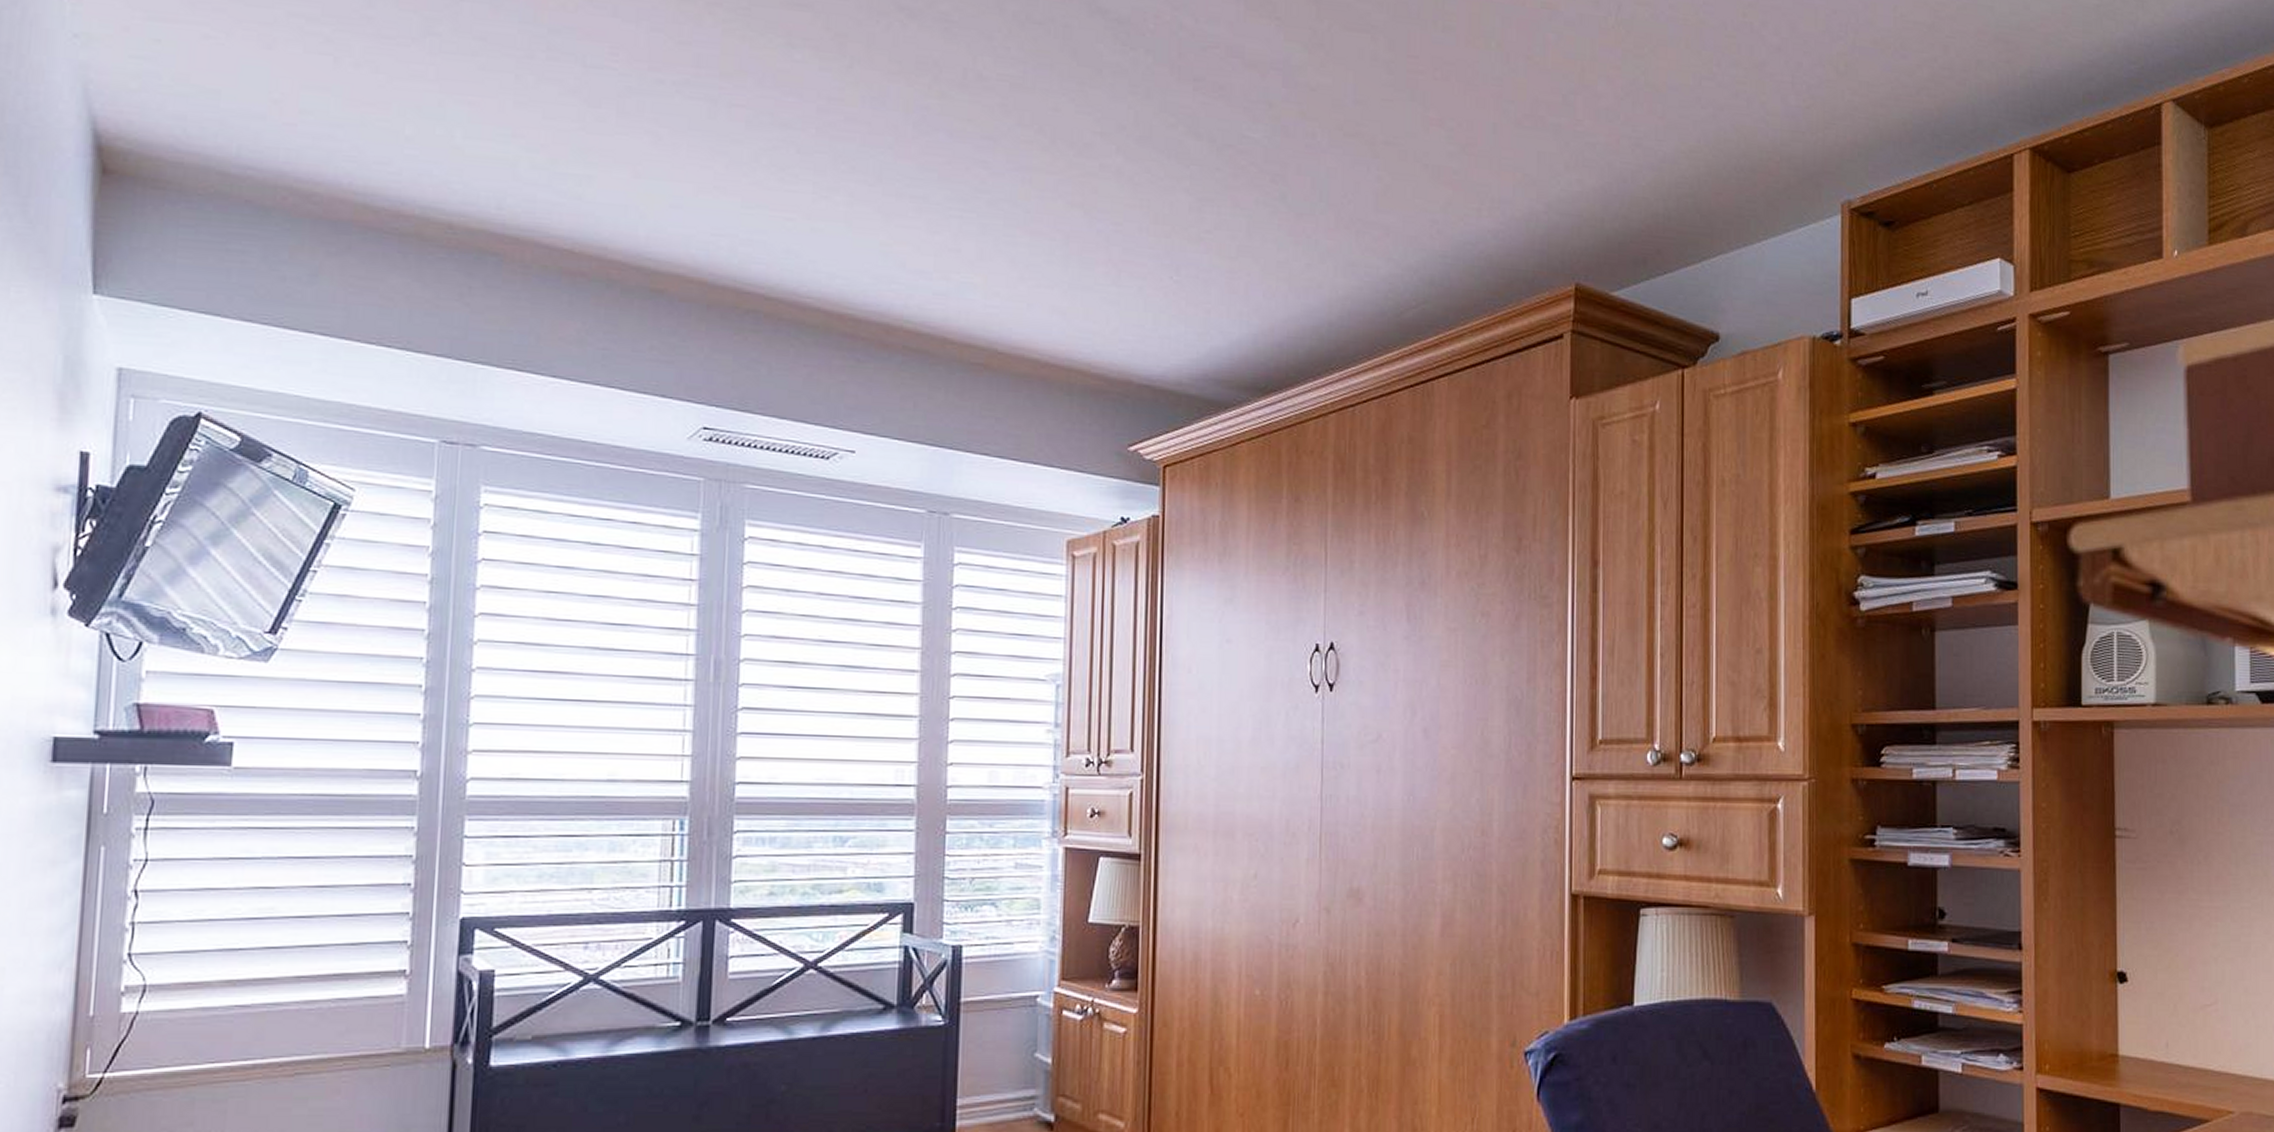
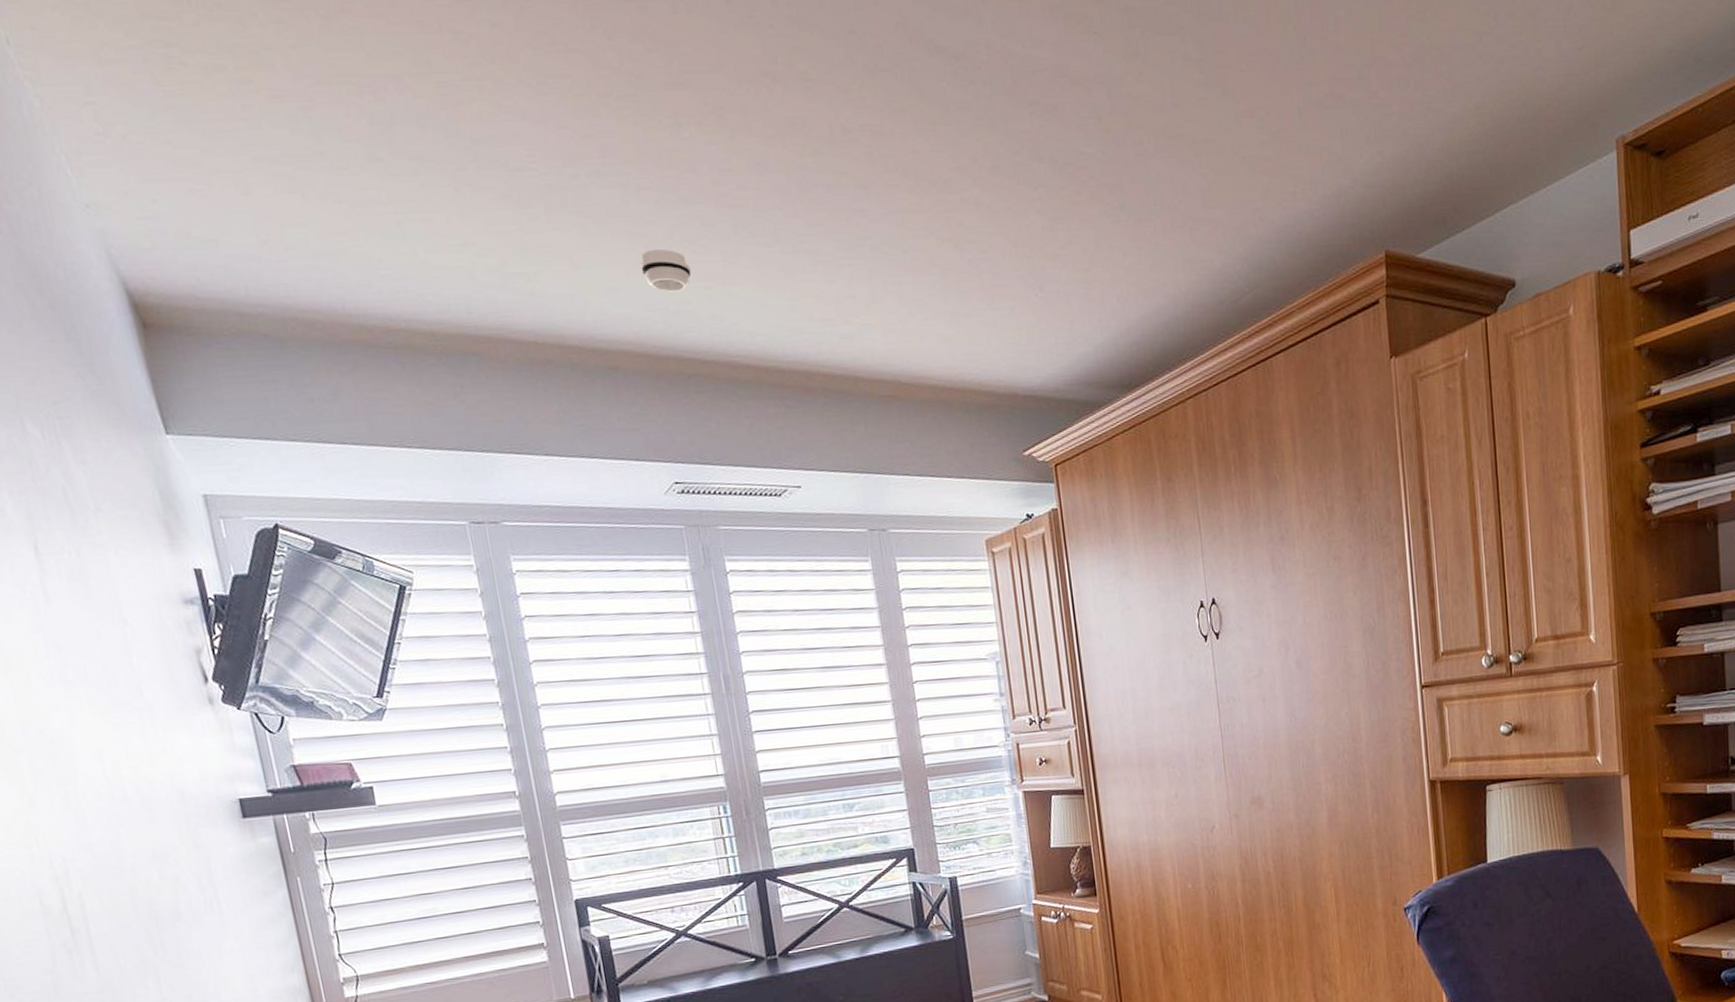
smoke detector: none [715,170,773,219] -> present [640,249,691,292]

